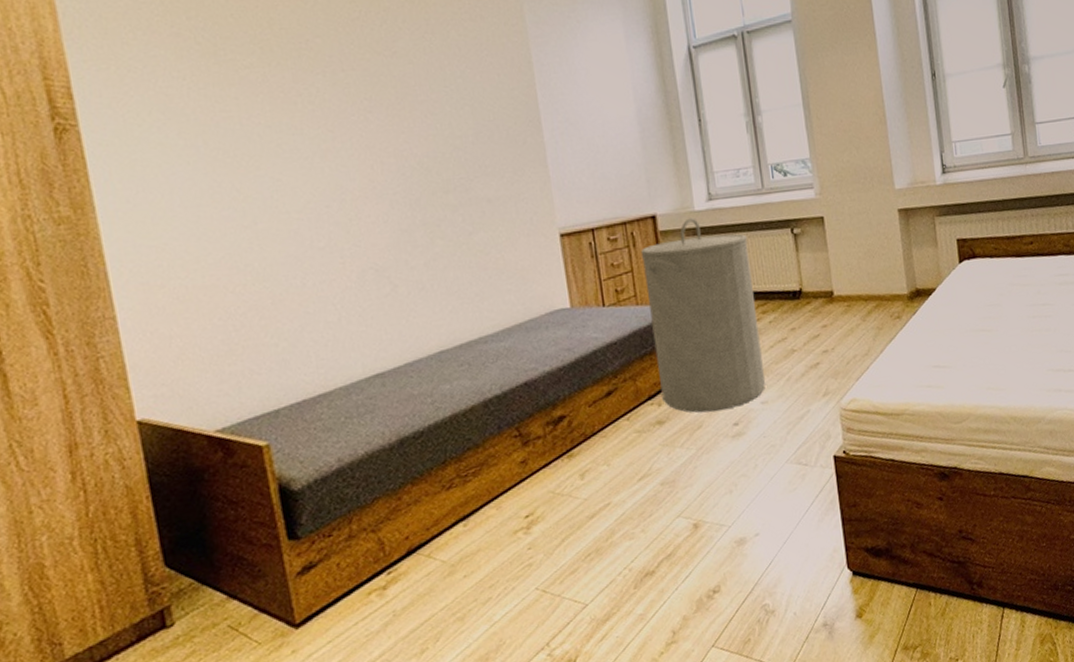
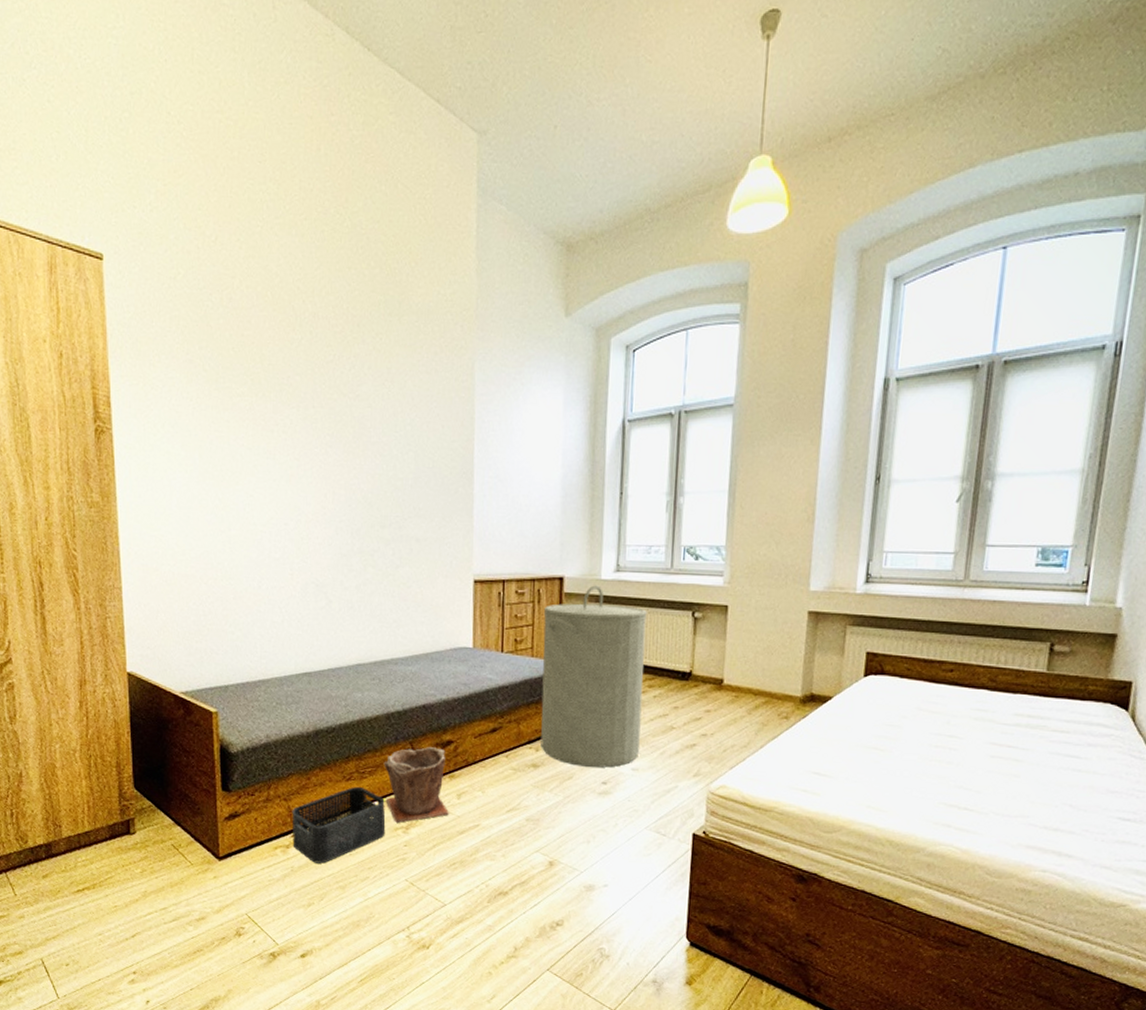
storage bin: none [383,493,504,599] -> present [291,786,386,864]
plant pot: none [488,427,574,525] -> present [383,747,449,823]

